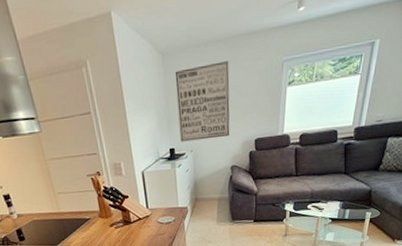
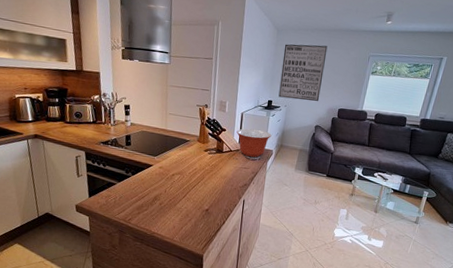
mixing bowl: none [141,186,183,221] -> present [236,128,272,158]

